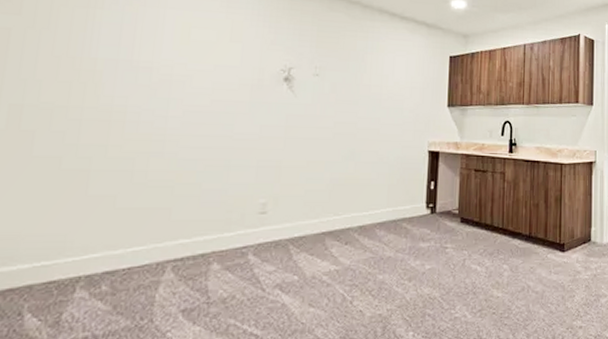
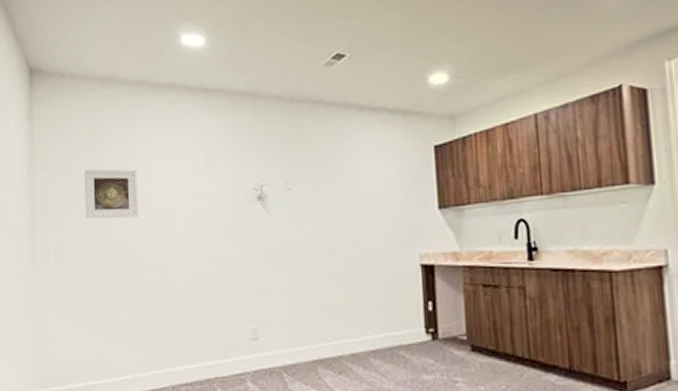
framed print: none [64,23,145,83] -> present [84,169,138,219]

